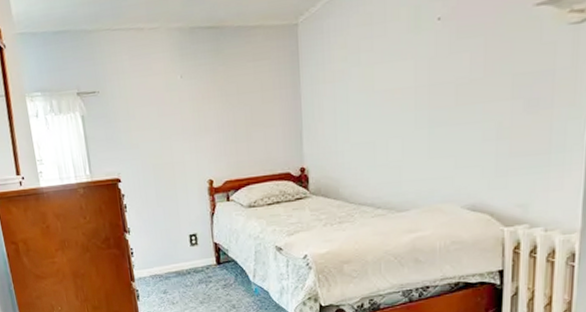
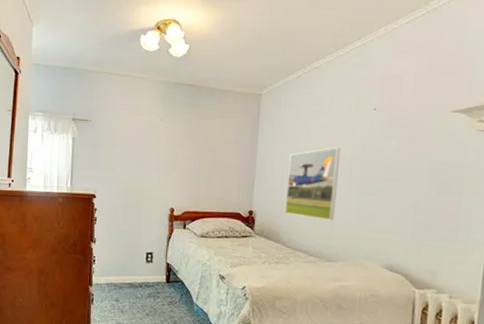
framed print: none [341,74,402,165] -> present [284,147,340,221]

